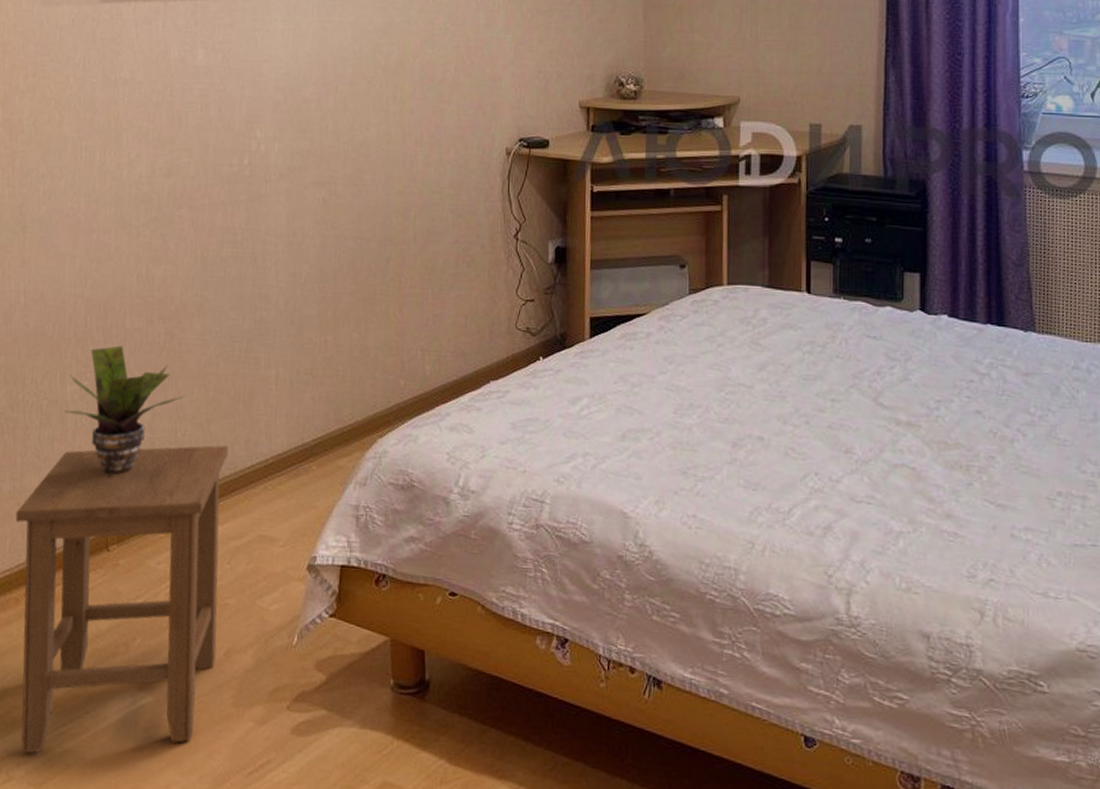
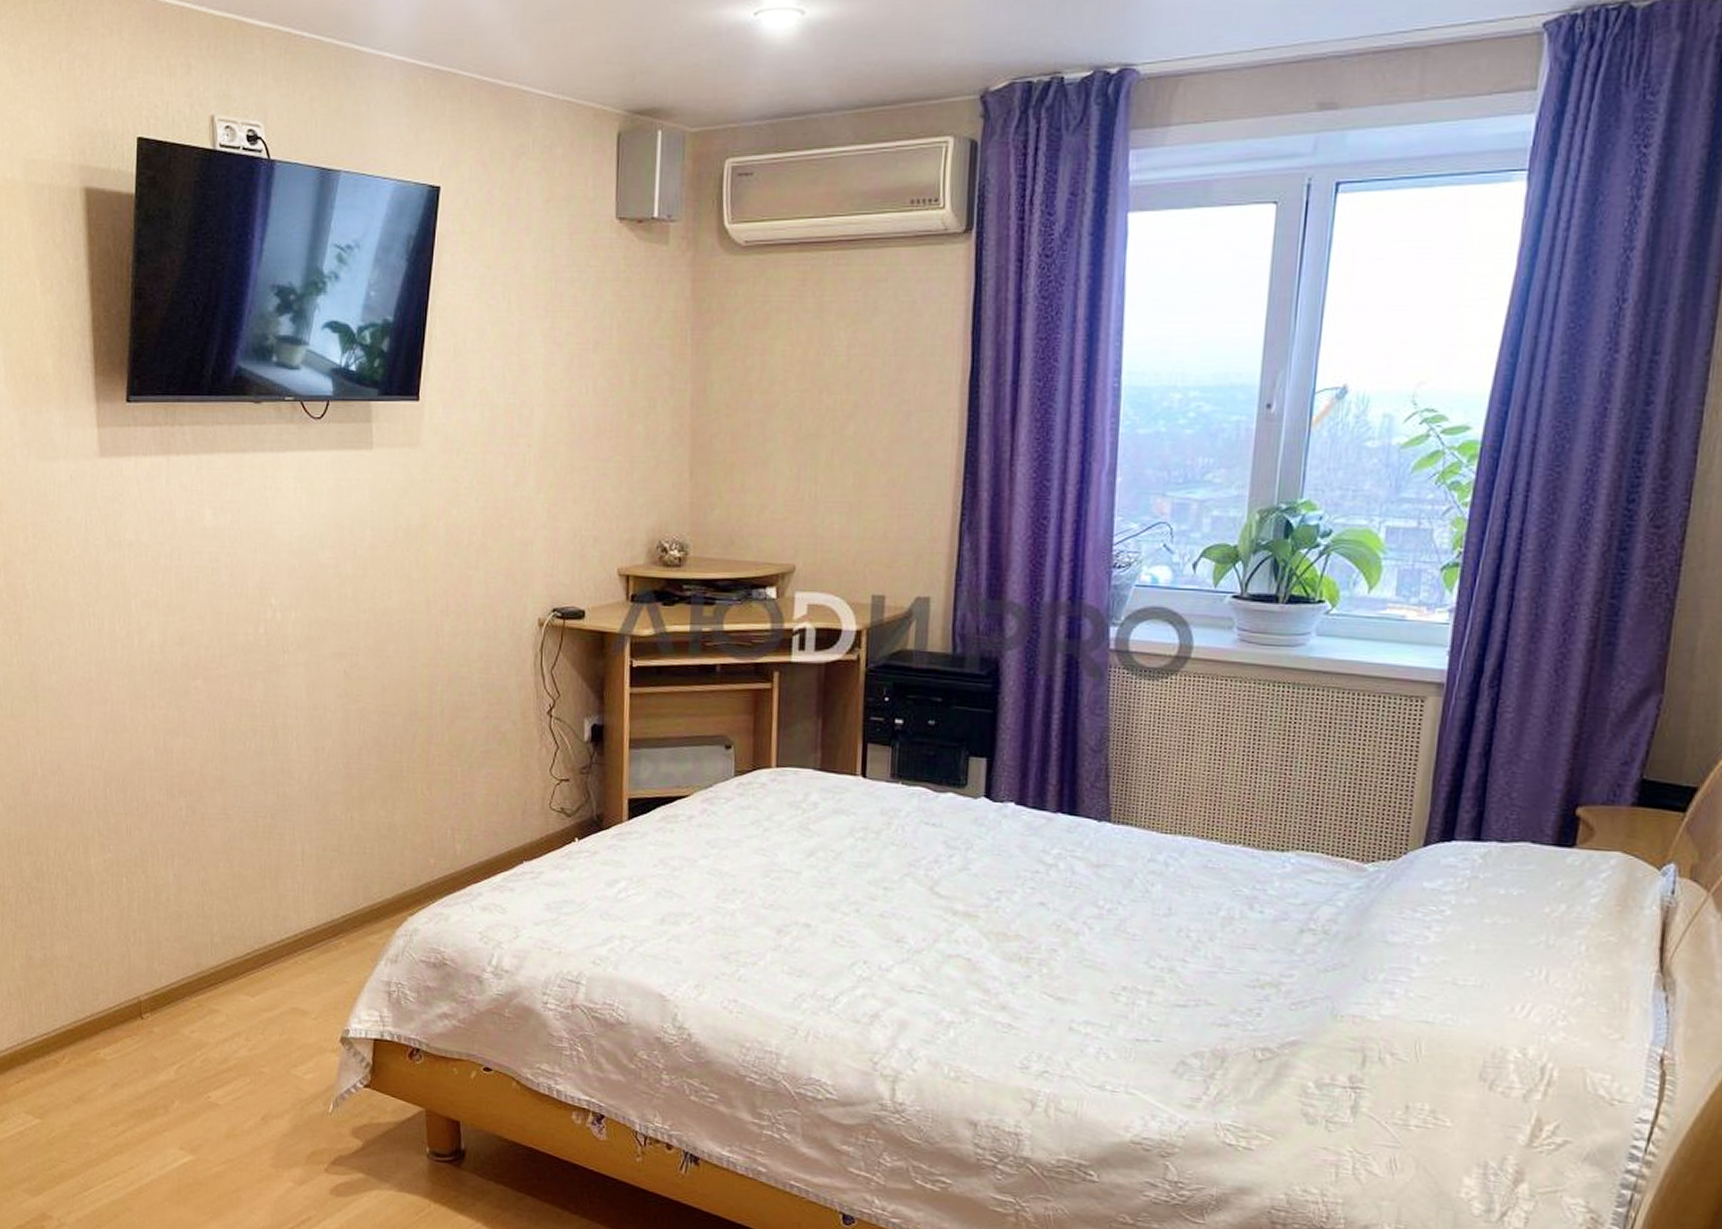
stool: present [15,445,228,754] -> none [48,919,257,1203]
potted plant: present [65,345,187,475] -> none [90,818,212,946]

